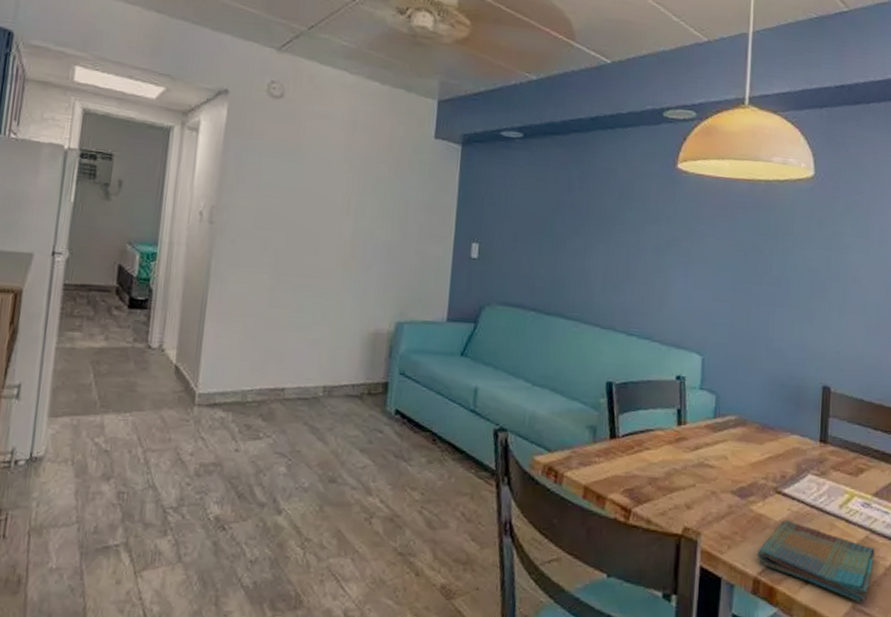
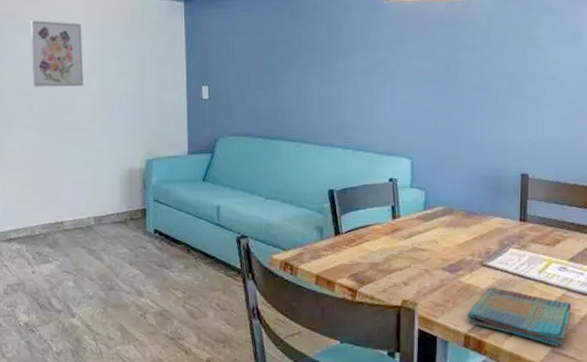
wall art: none [273,142,340,226] -> present [29,20,84,87]

